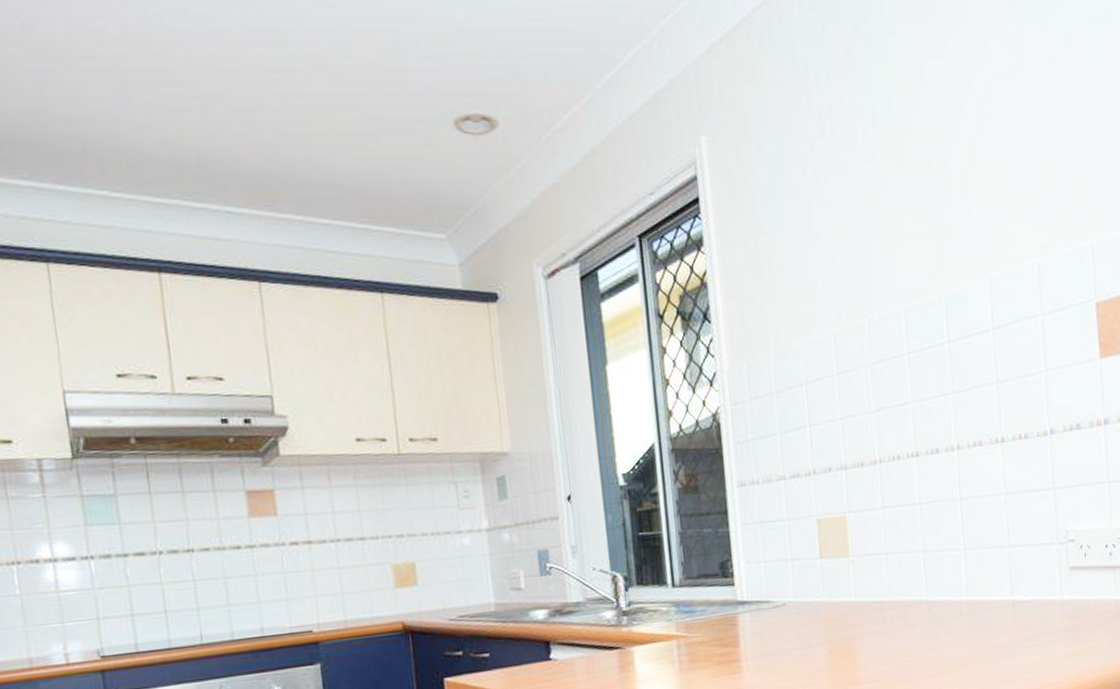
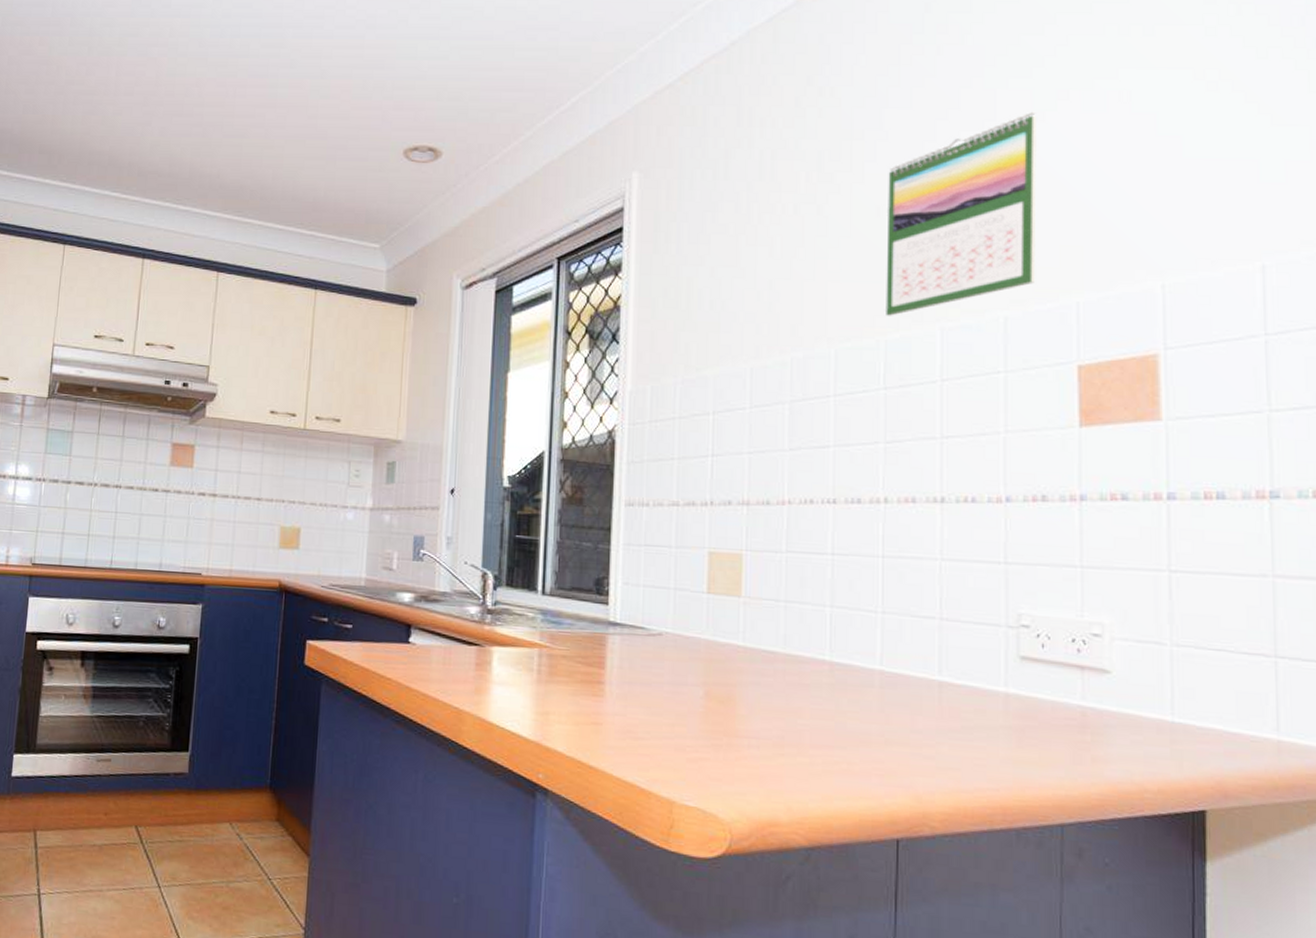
calendar: none [933,58,1060,271] -> present [886,111,1037,316]

